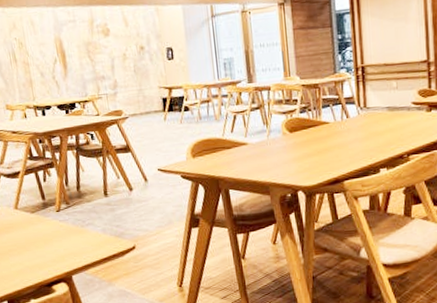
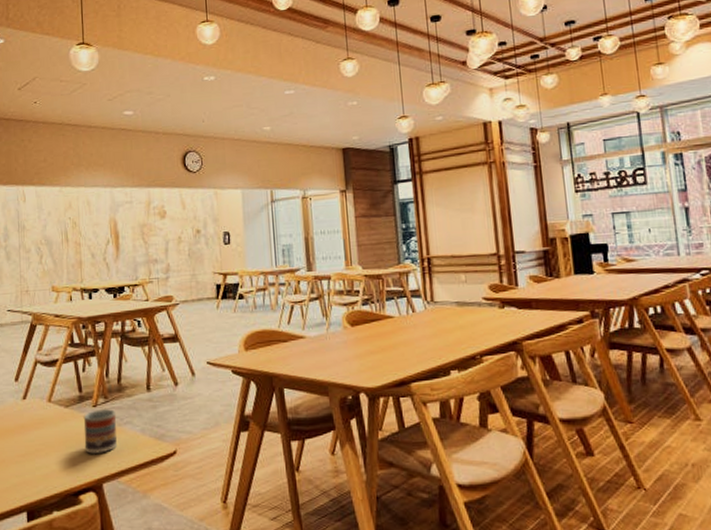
cup: none [48,212,81,252] -> present [83,408,117,454]

